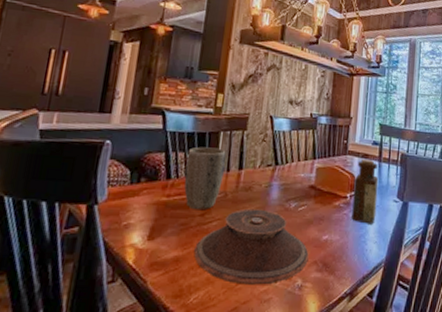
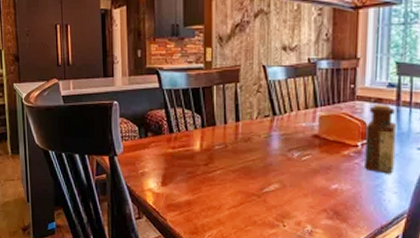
plant pot: present [184,147,226,210] -> none [185,102,221,160]
plate: present [194,208,309,285] -> none [203,158,317,228]

